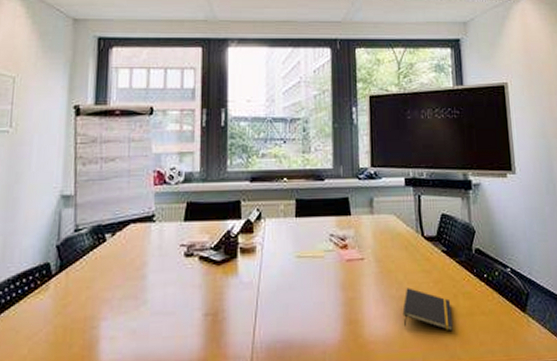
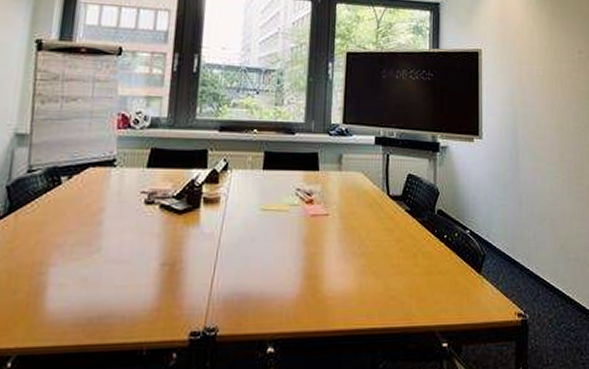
notepad: present [402,288,453,332] -> none [362,245,410,290]

